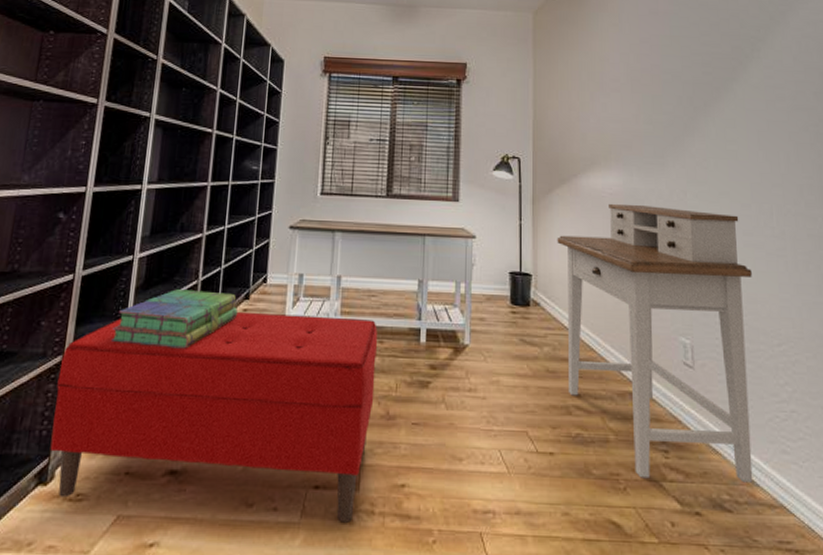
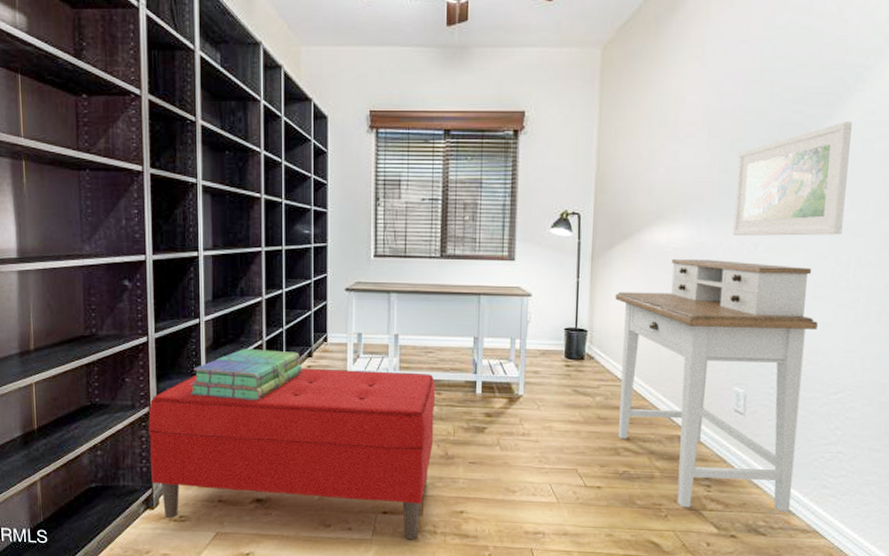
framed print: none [660,83,761,185] -> present [733,122,852,236]

